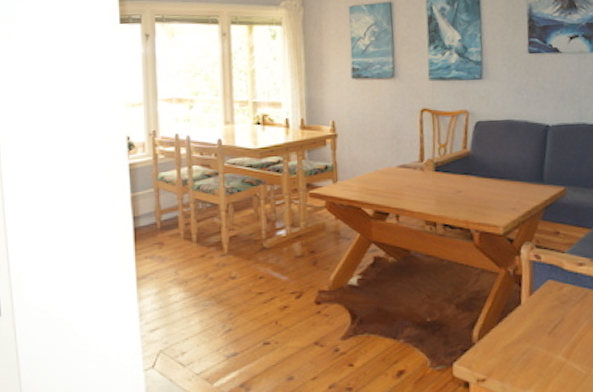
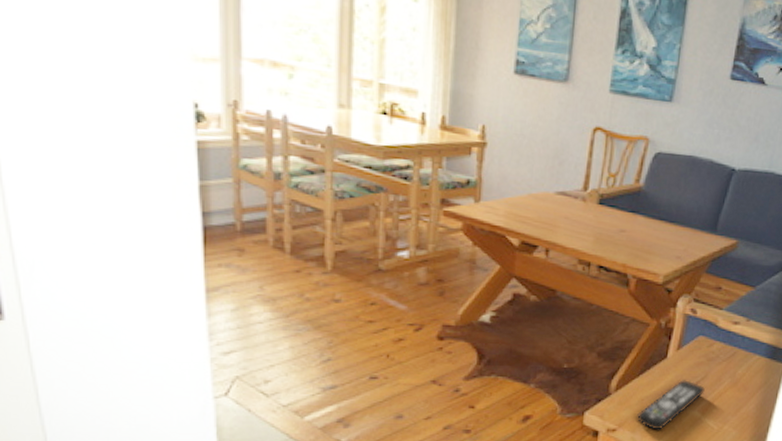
remote control: none [503,324,565,378] -> present [637,380,705,430]

